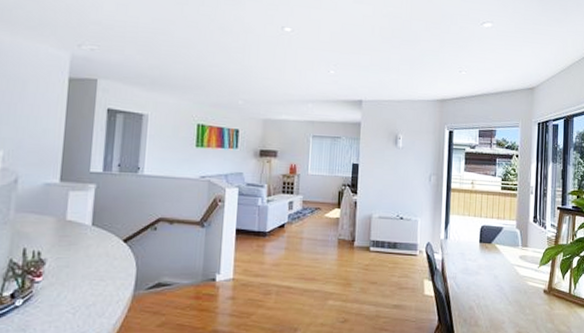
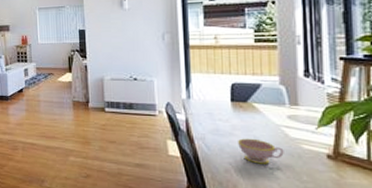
teacup: none [482,277,515,300] -> present [238,138,284,164]

